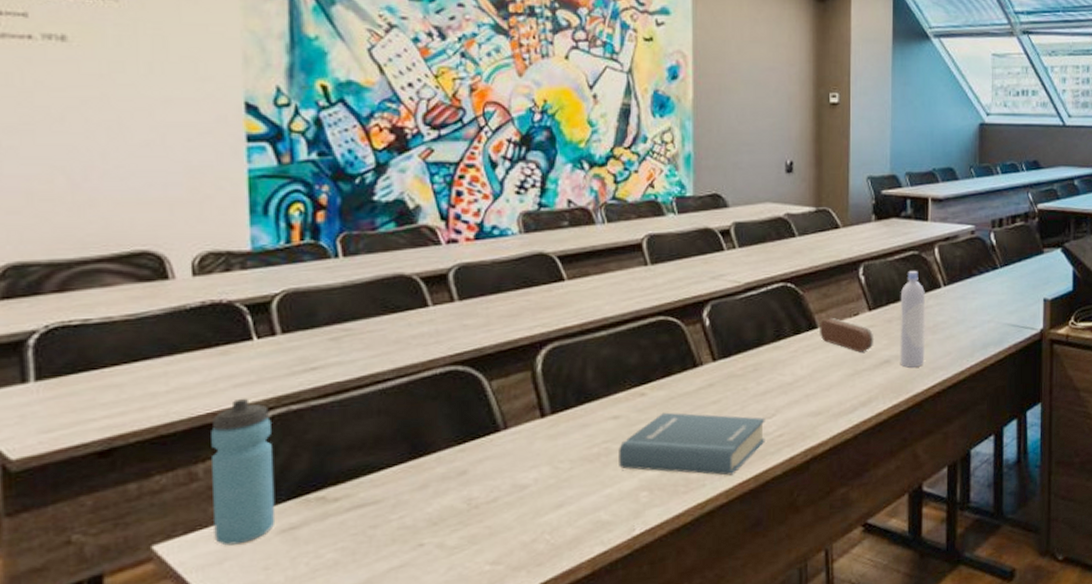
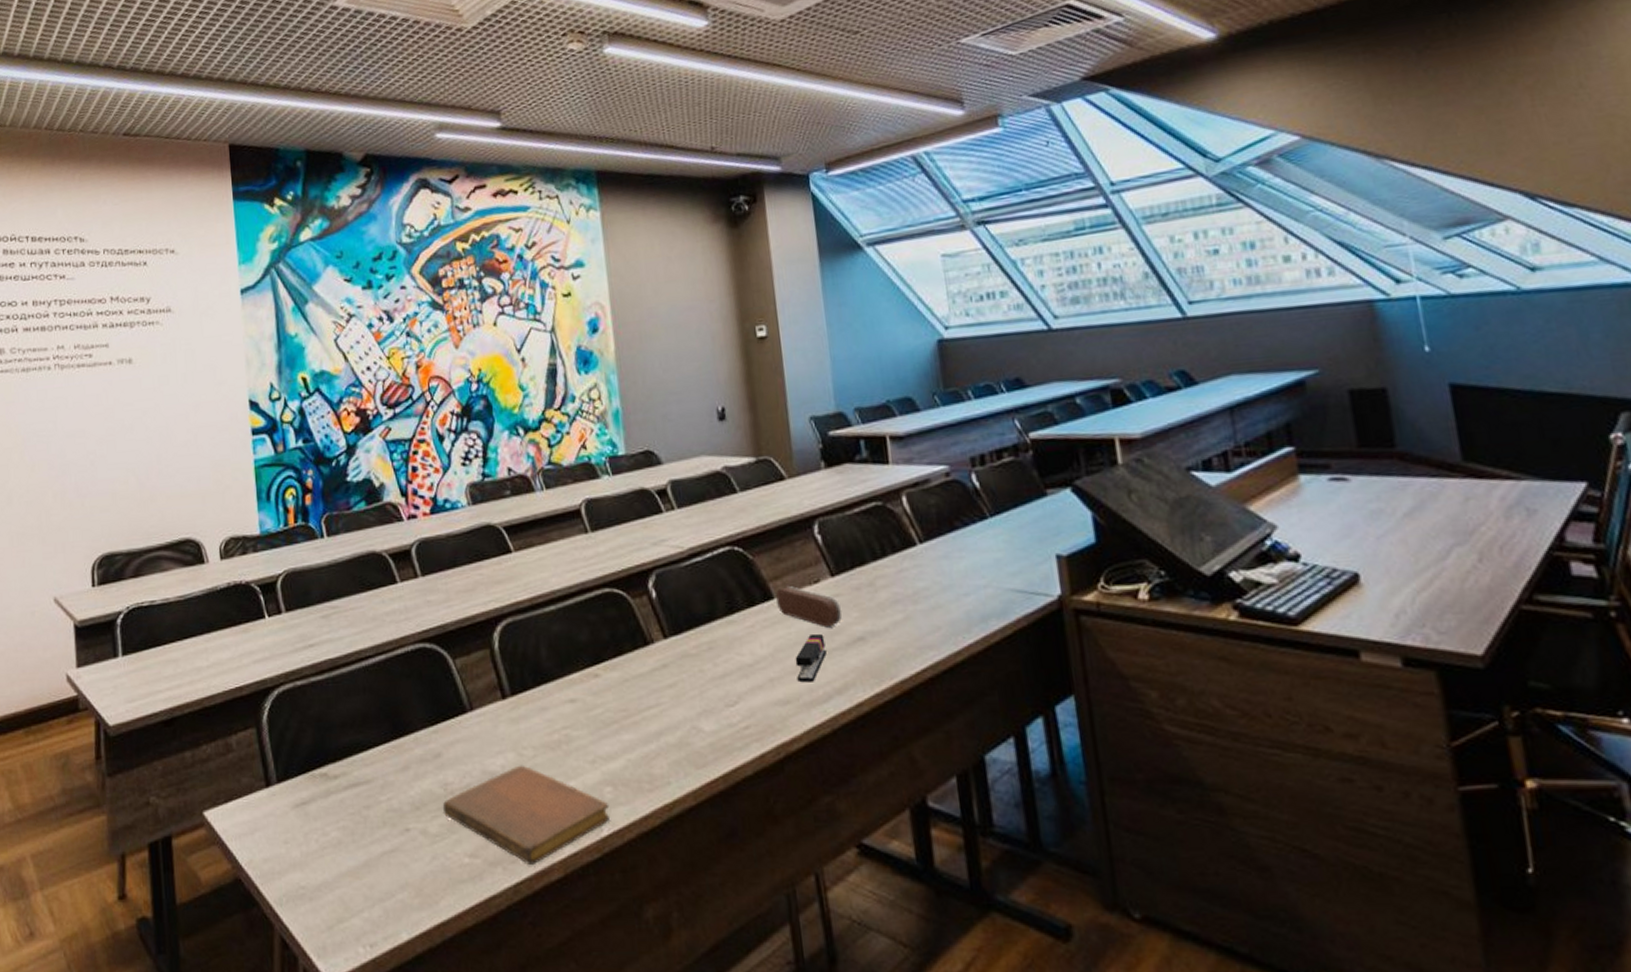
water bottle: present [211,398,276,546] -> none [239,673,291,816]
notebook: none [464,477,644,566] -> present [442,765,611,865]
hardback book: present [619,412,765,476] -> none [578,696,730,773]
stapler: none [830,357,857,397] -> present [795,633,827,683]
bottle: present [900,270,925,368] -> none [866,525,908,647]

